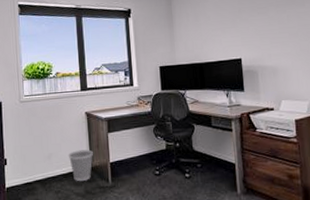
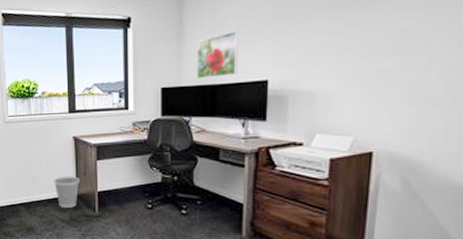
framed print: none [185,20,218,58] -> present [196,31,239,79]

